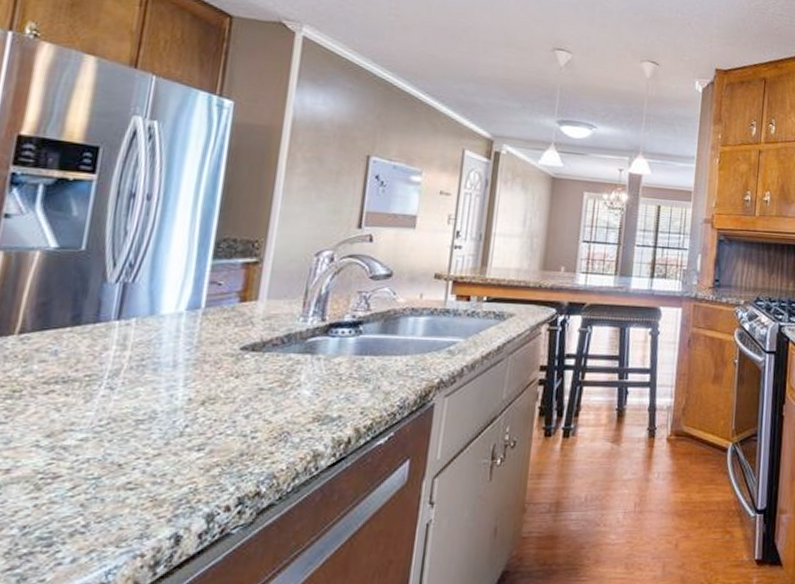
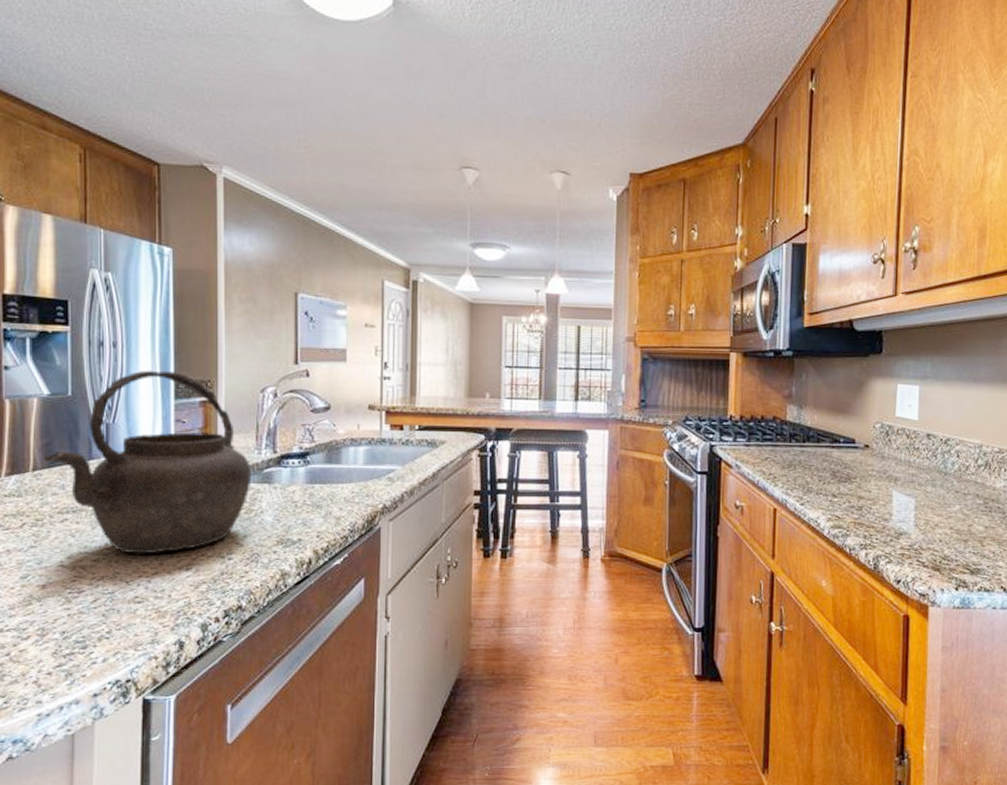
kettle: none [34,226,293,432] -> present [43,370,252,554]

